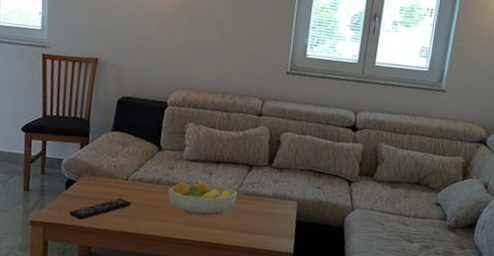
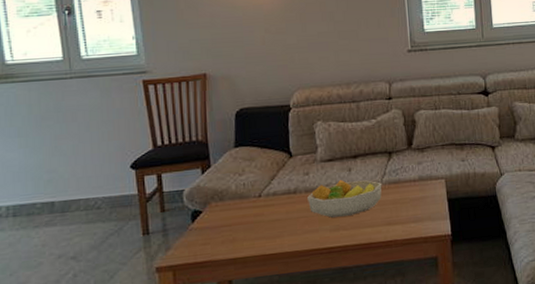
remote control: present [69,198,132,220] -> none [200,218,270,253]

